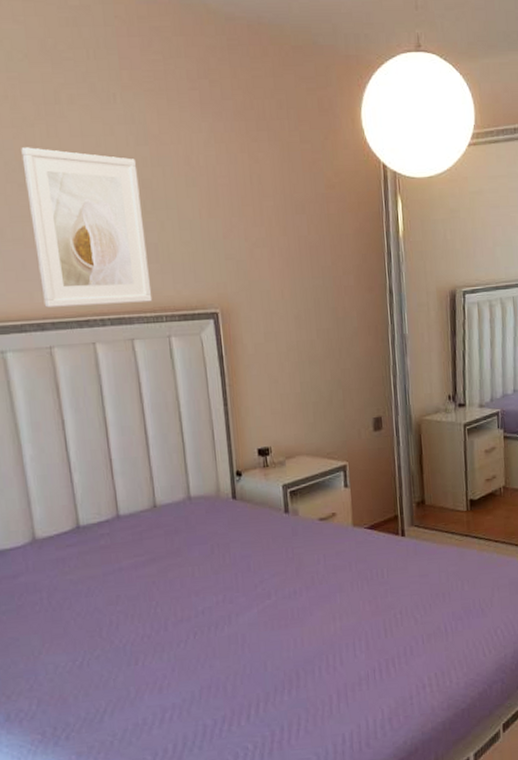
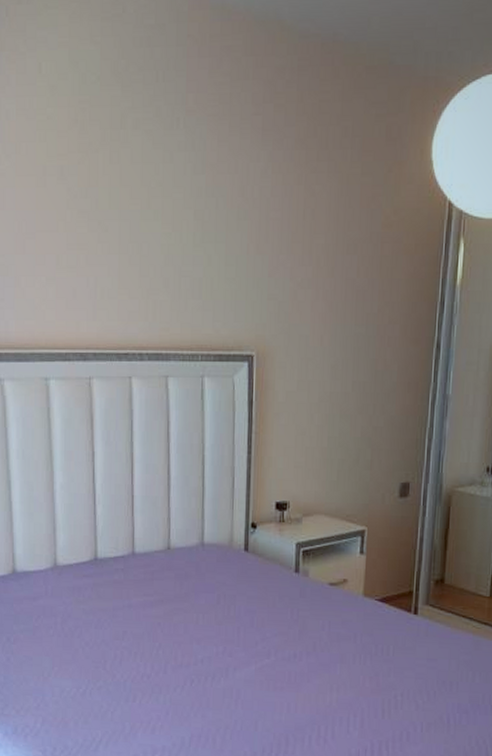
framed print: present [21,147,153,308] -> none [84,173,192,339]

